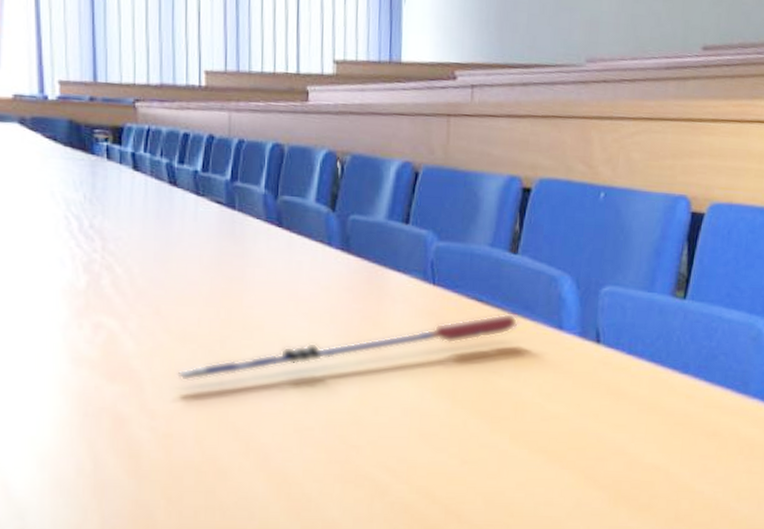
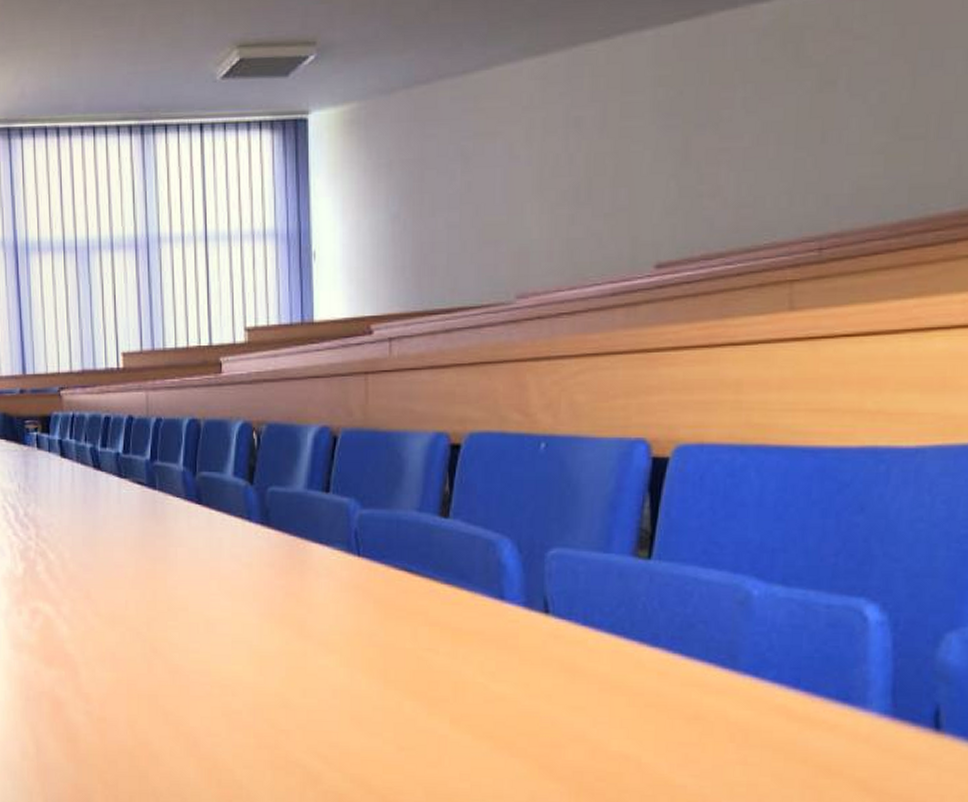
pen: present [177,313,518,382] -> none [108,583,453,665]

